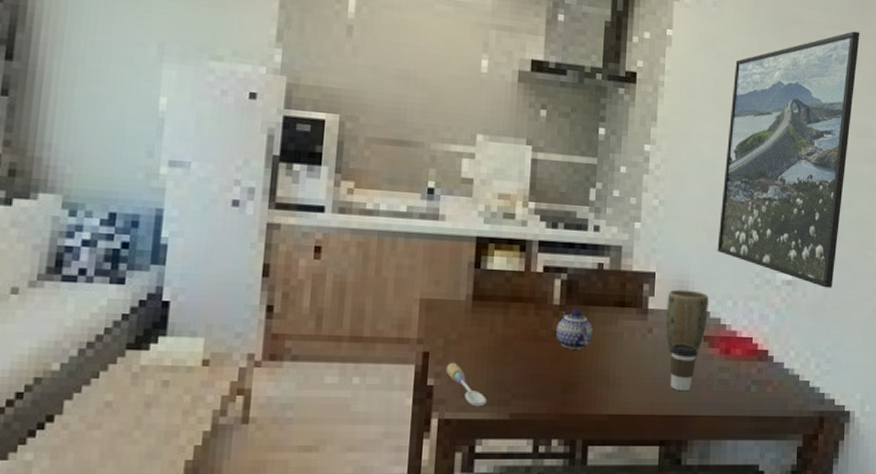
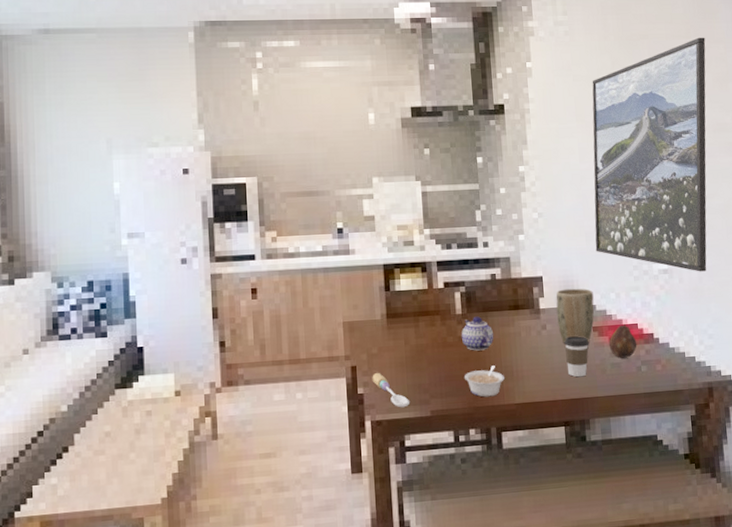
legume: none [553,368,599,404] -> present [464,365,505,397]
fruit: none [719,336,750,375] -> present [609,323,637,358]

